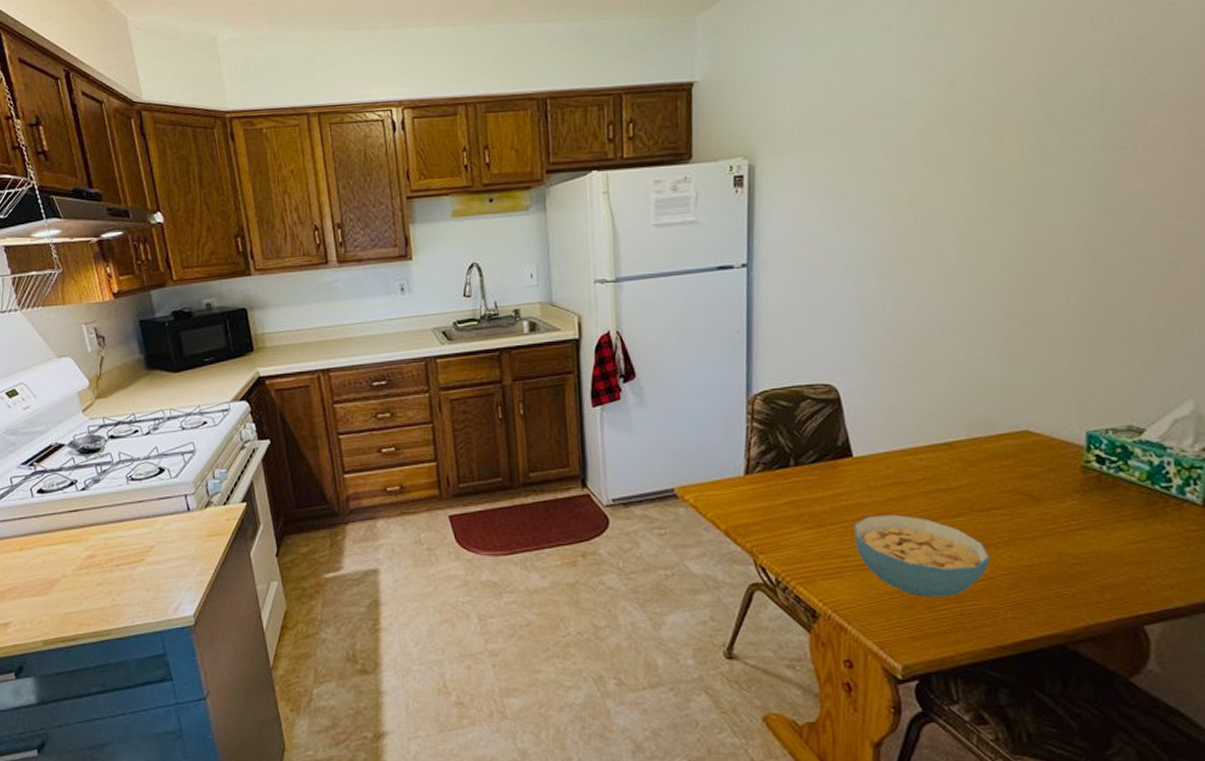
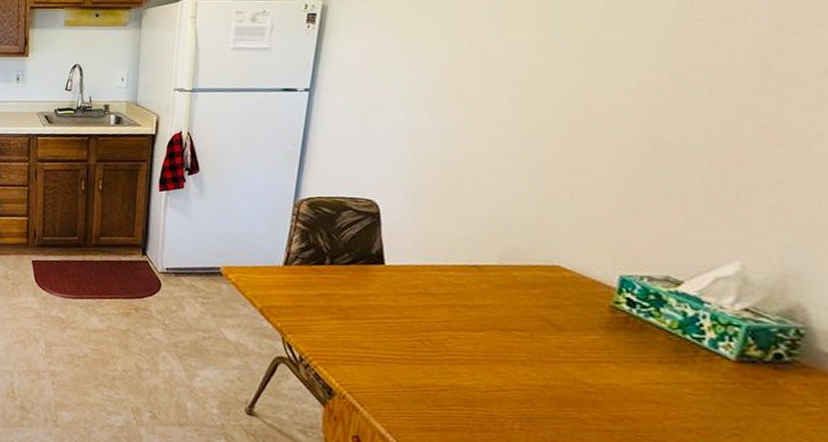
cereal bowl: present [854,514,990,598] -> none [377,317,505,400]

